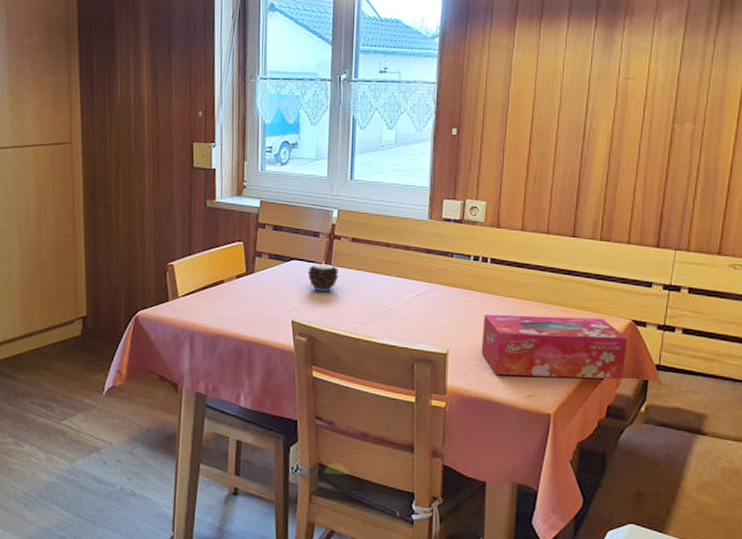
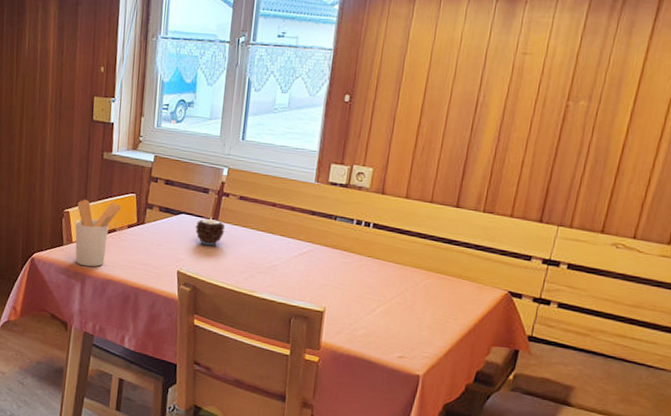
utensil holder: none [180,250,229,322] -> present [75,199,122,267]
tissue box: present [481,313,628,379] -> none [357,276,503,348]

